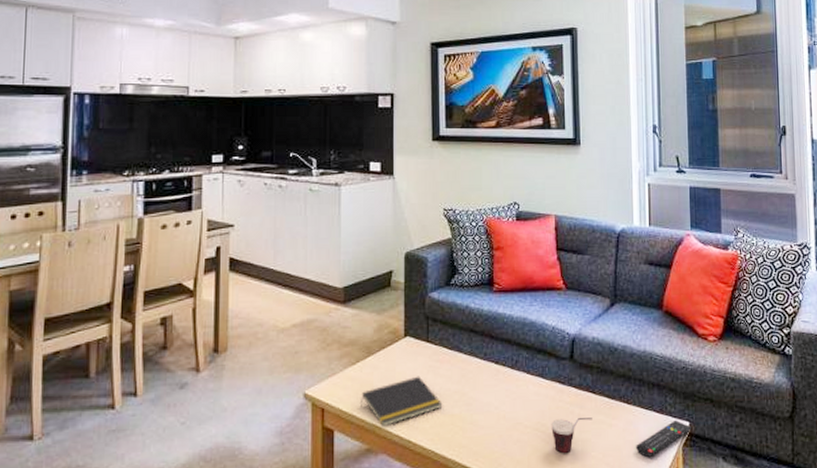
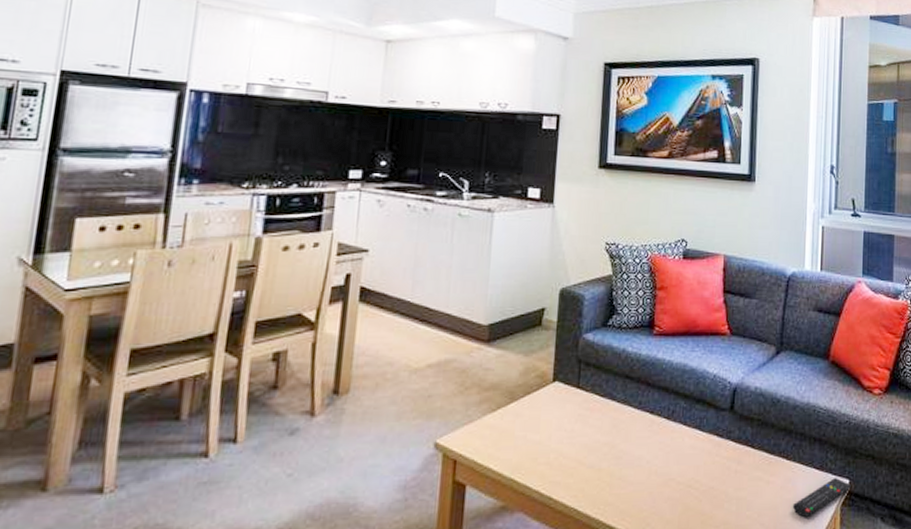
notepad: present [361,376,443,427] -> none [498,425,590,482]
cup: present [551,418,592,453] -> none [705,474,749,512]

